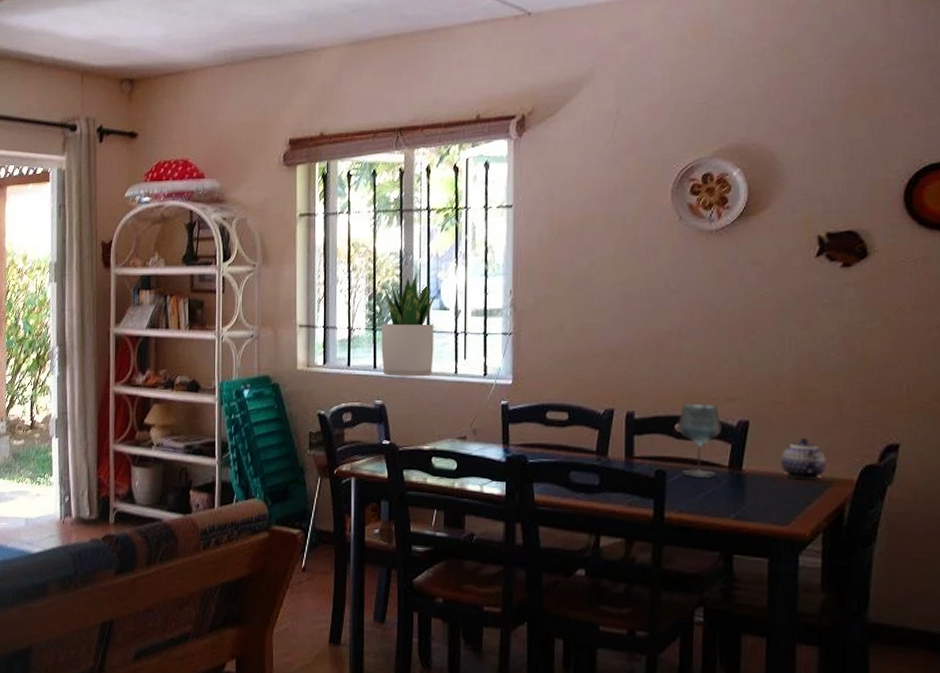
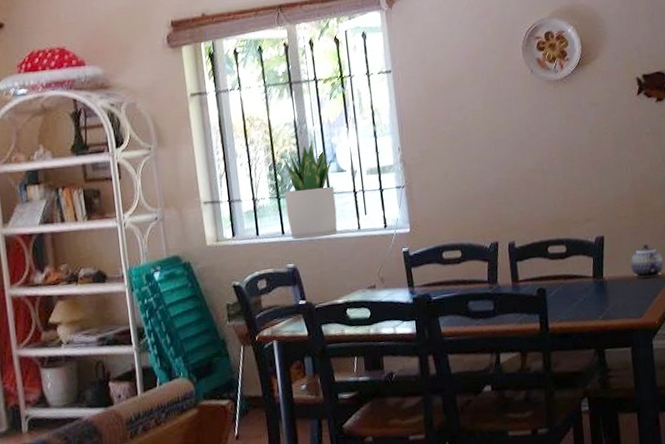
wine glass: present [678,404,721,478] -> none [550,226,585,291]

